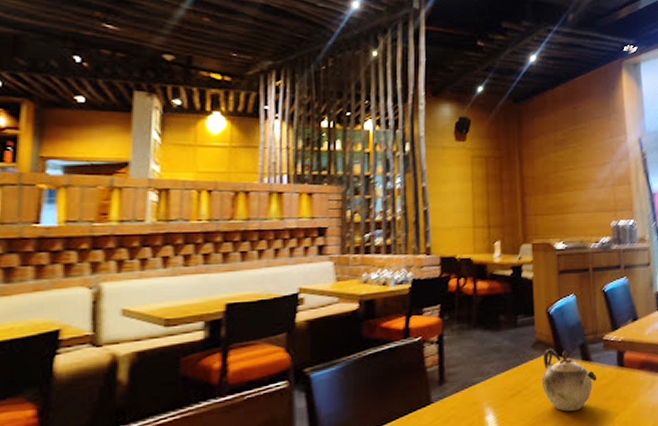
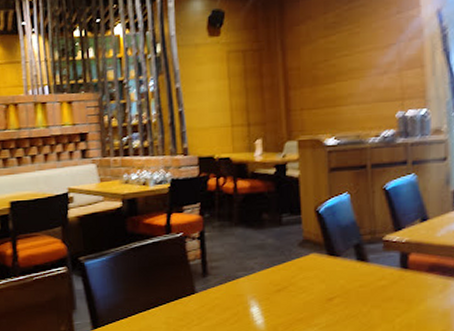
teapot: present [541,349,597,412] -> none [310,248,375,310]

